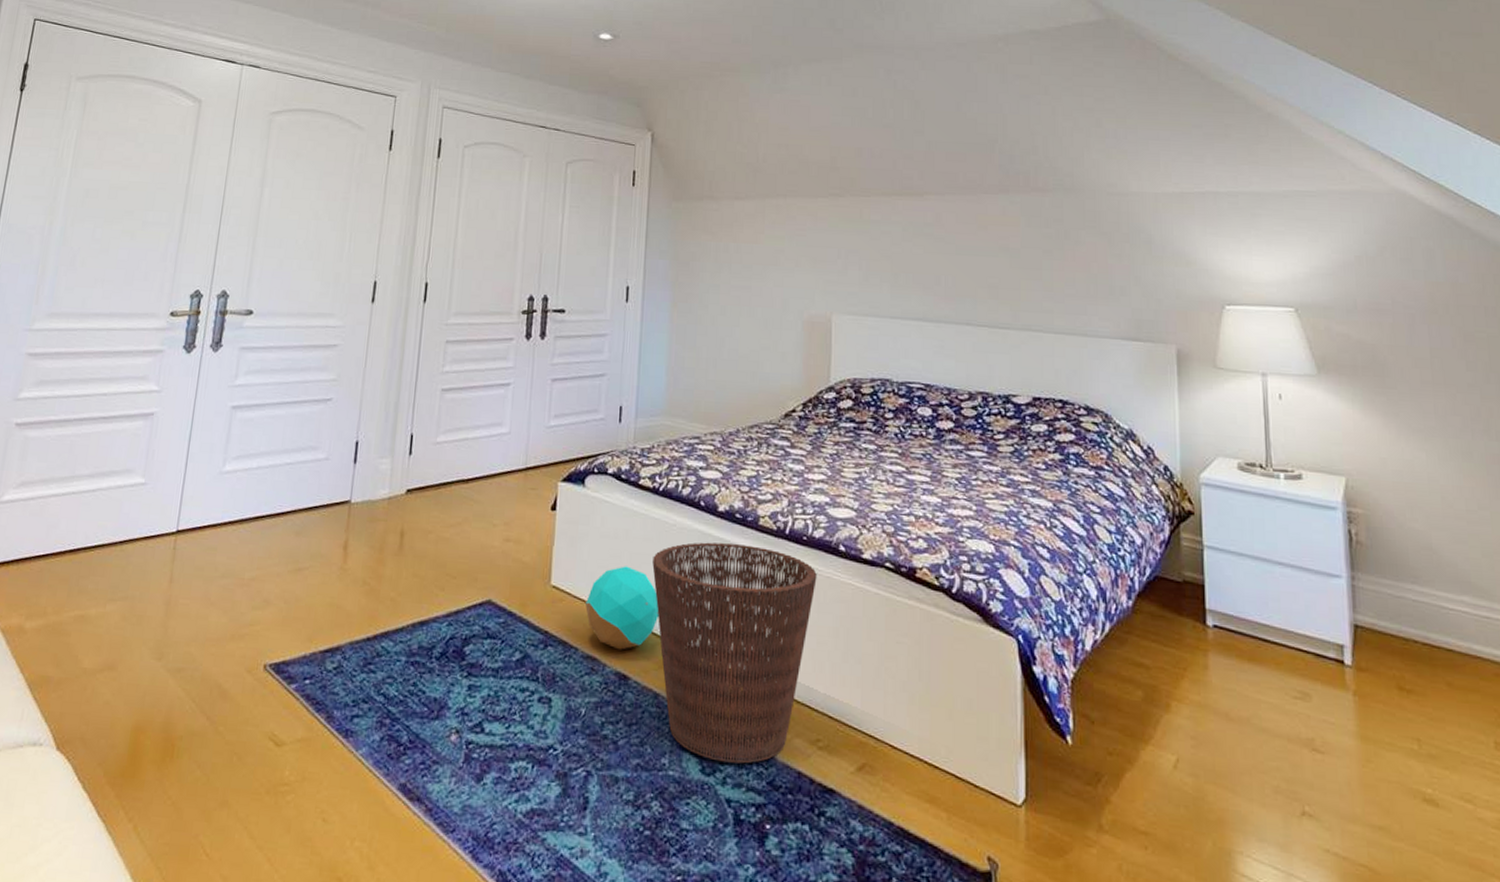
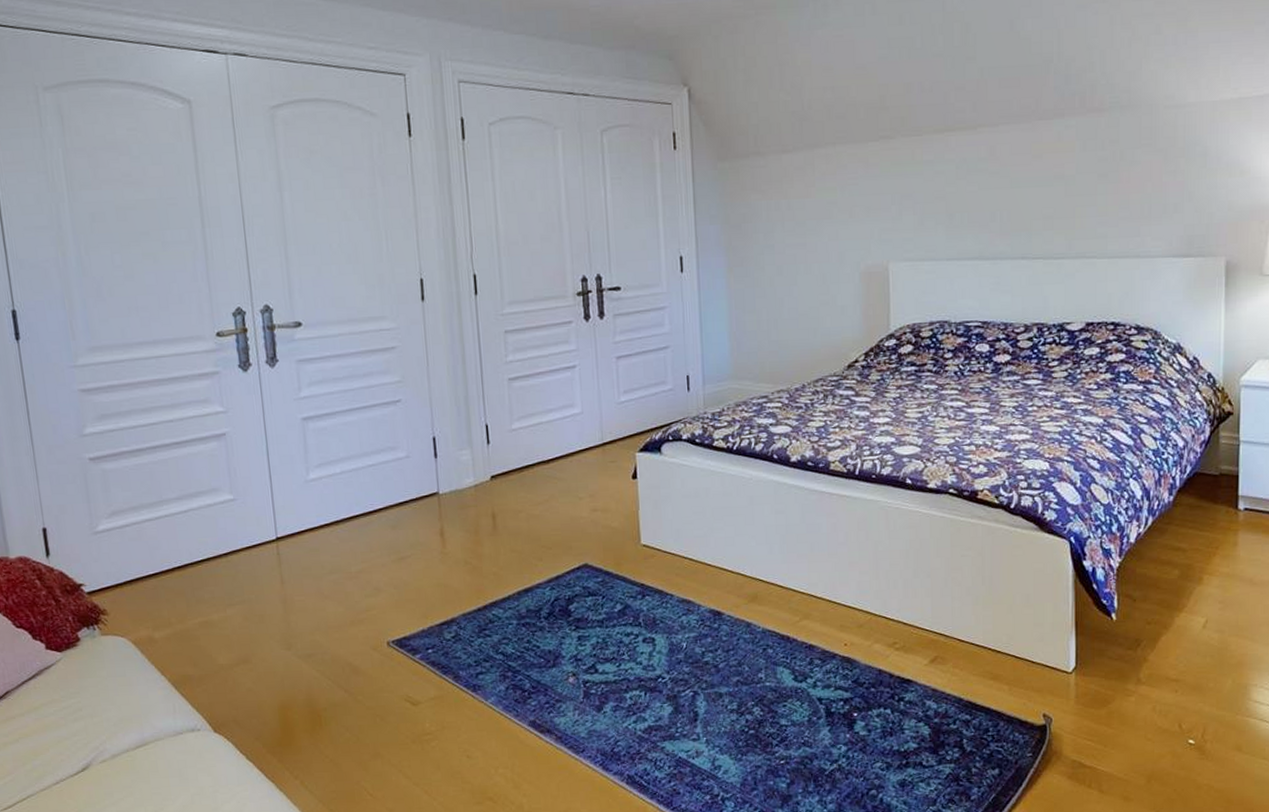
ball: present [585,566,659,650] -> none [675,520,745,592]
basket: present [652,542,817,764] -> none [733,488,887,670]

